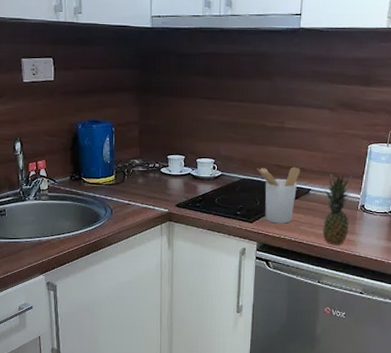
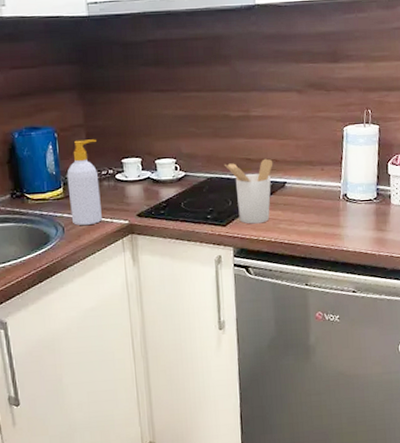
soap bottle: none [119,135,147,209] -> present [67,139,102,225]
fruit: present [323,172,352,245] -> none [301,160,333,242]

